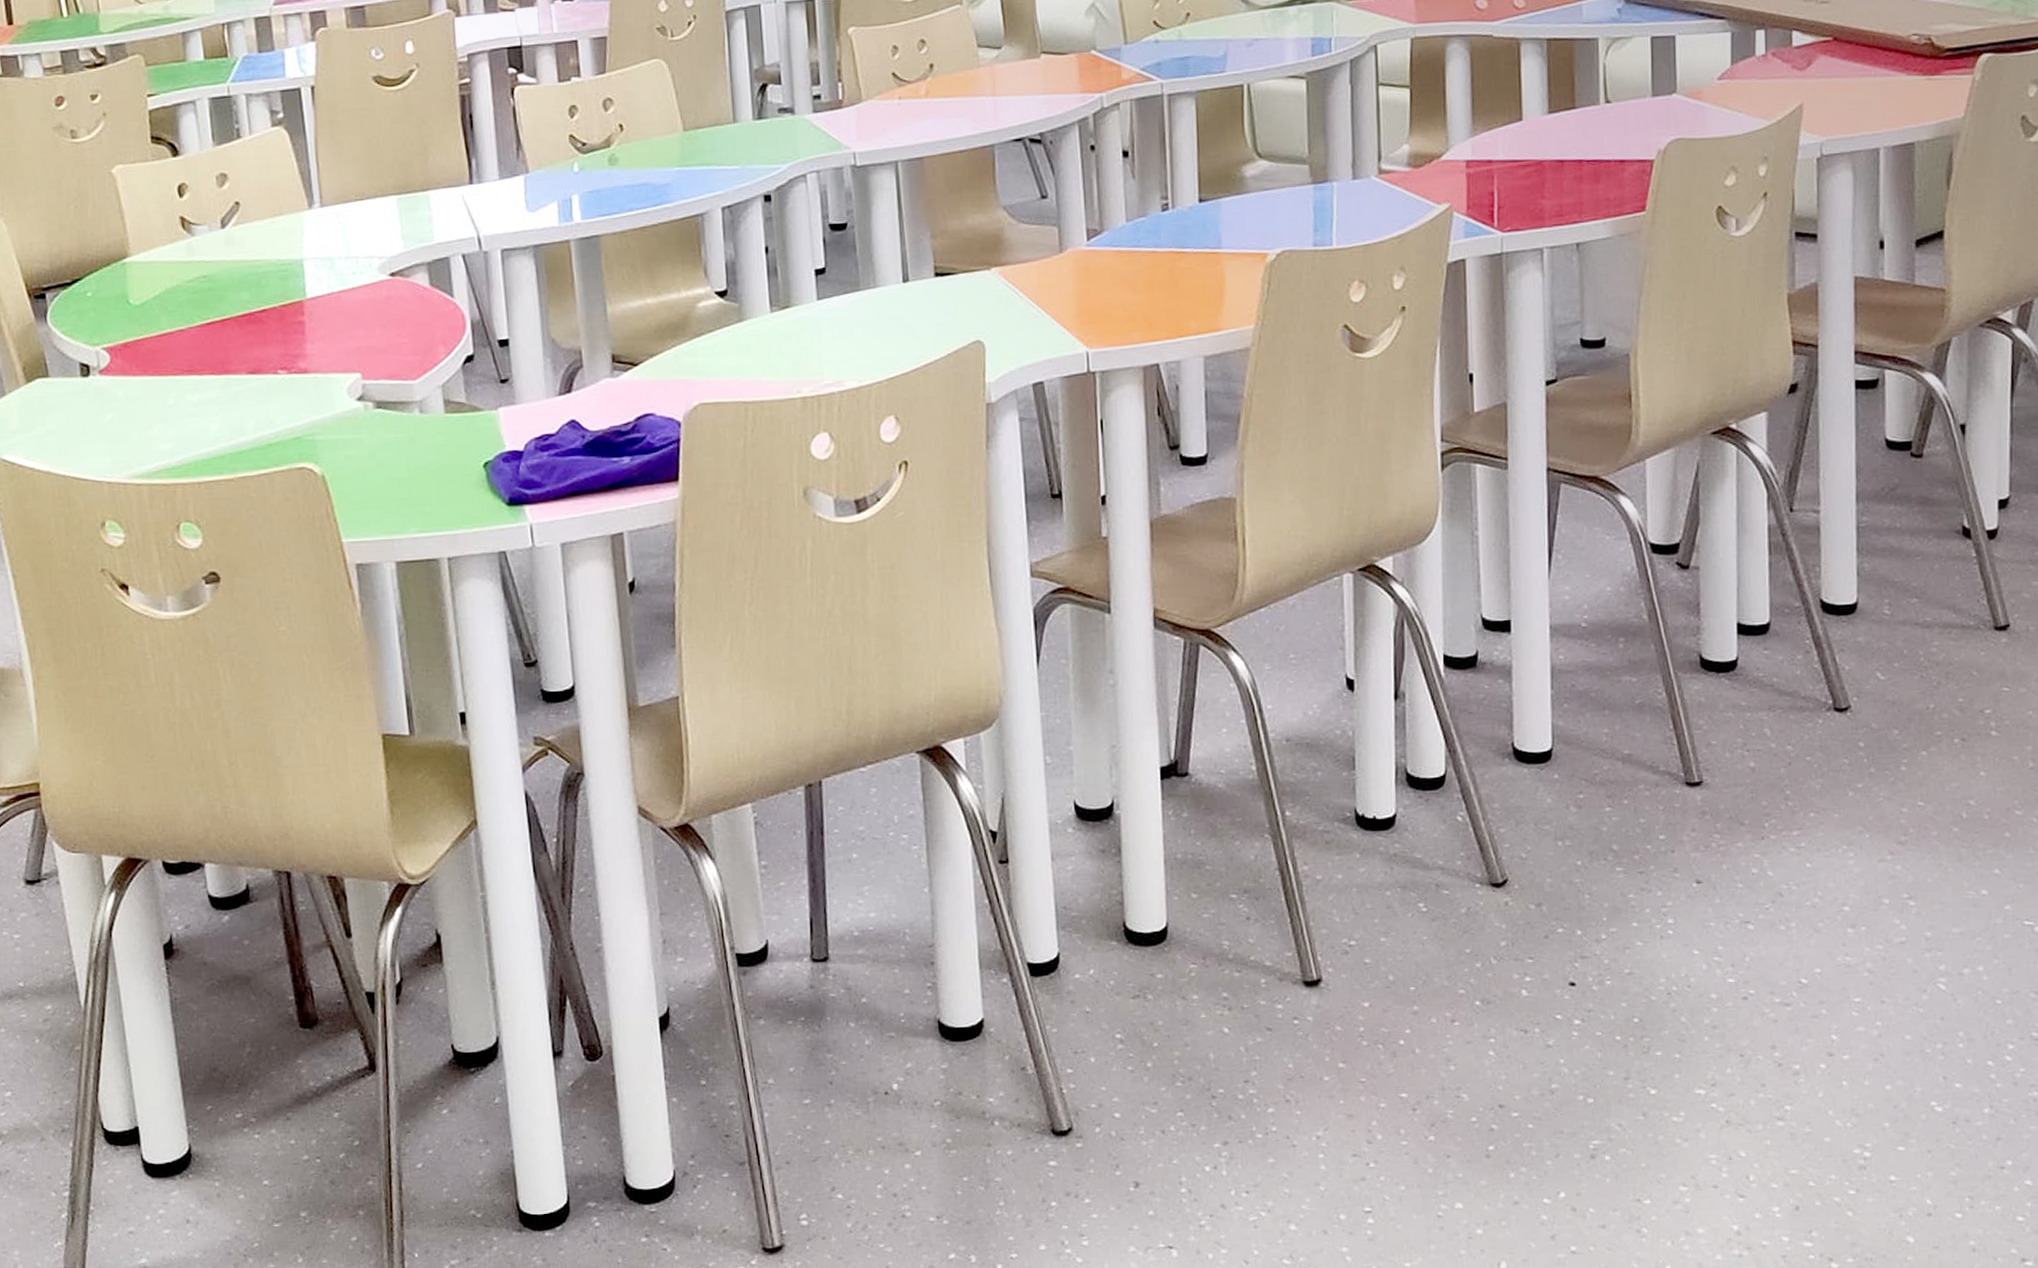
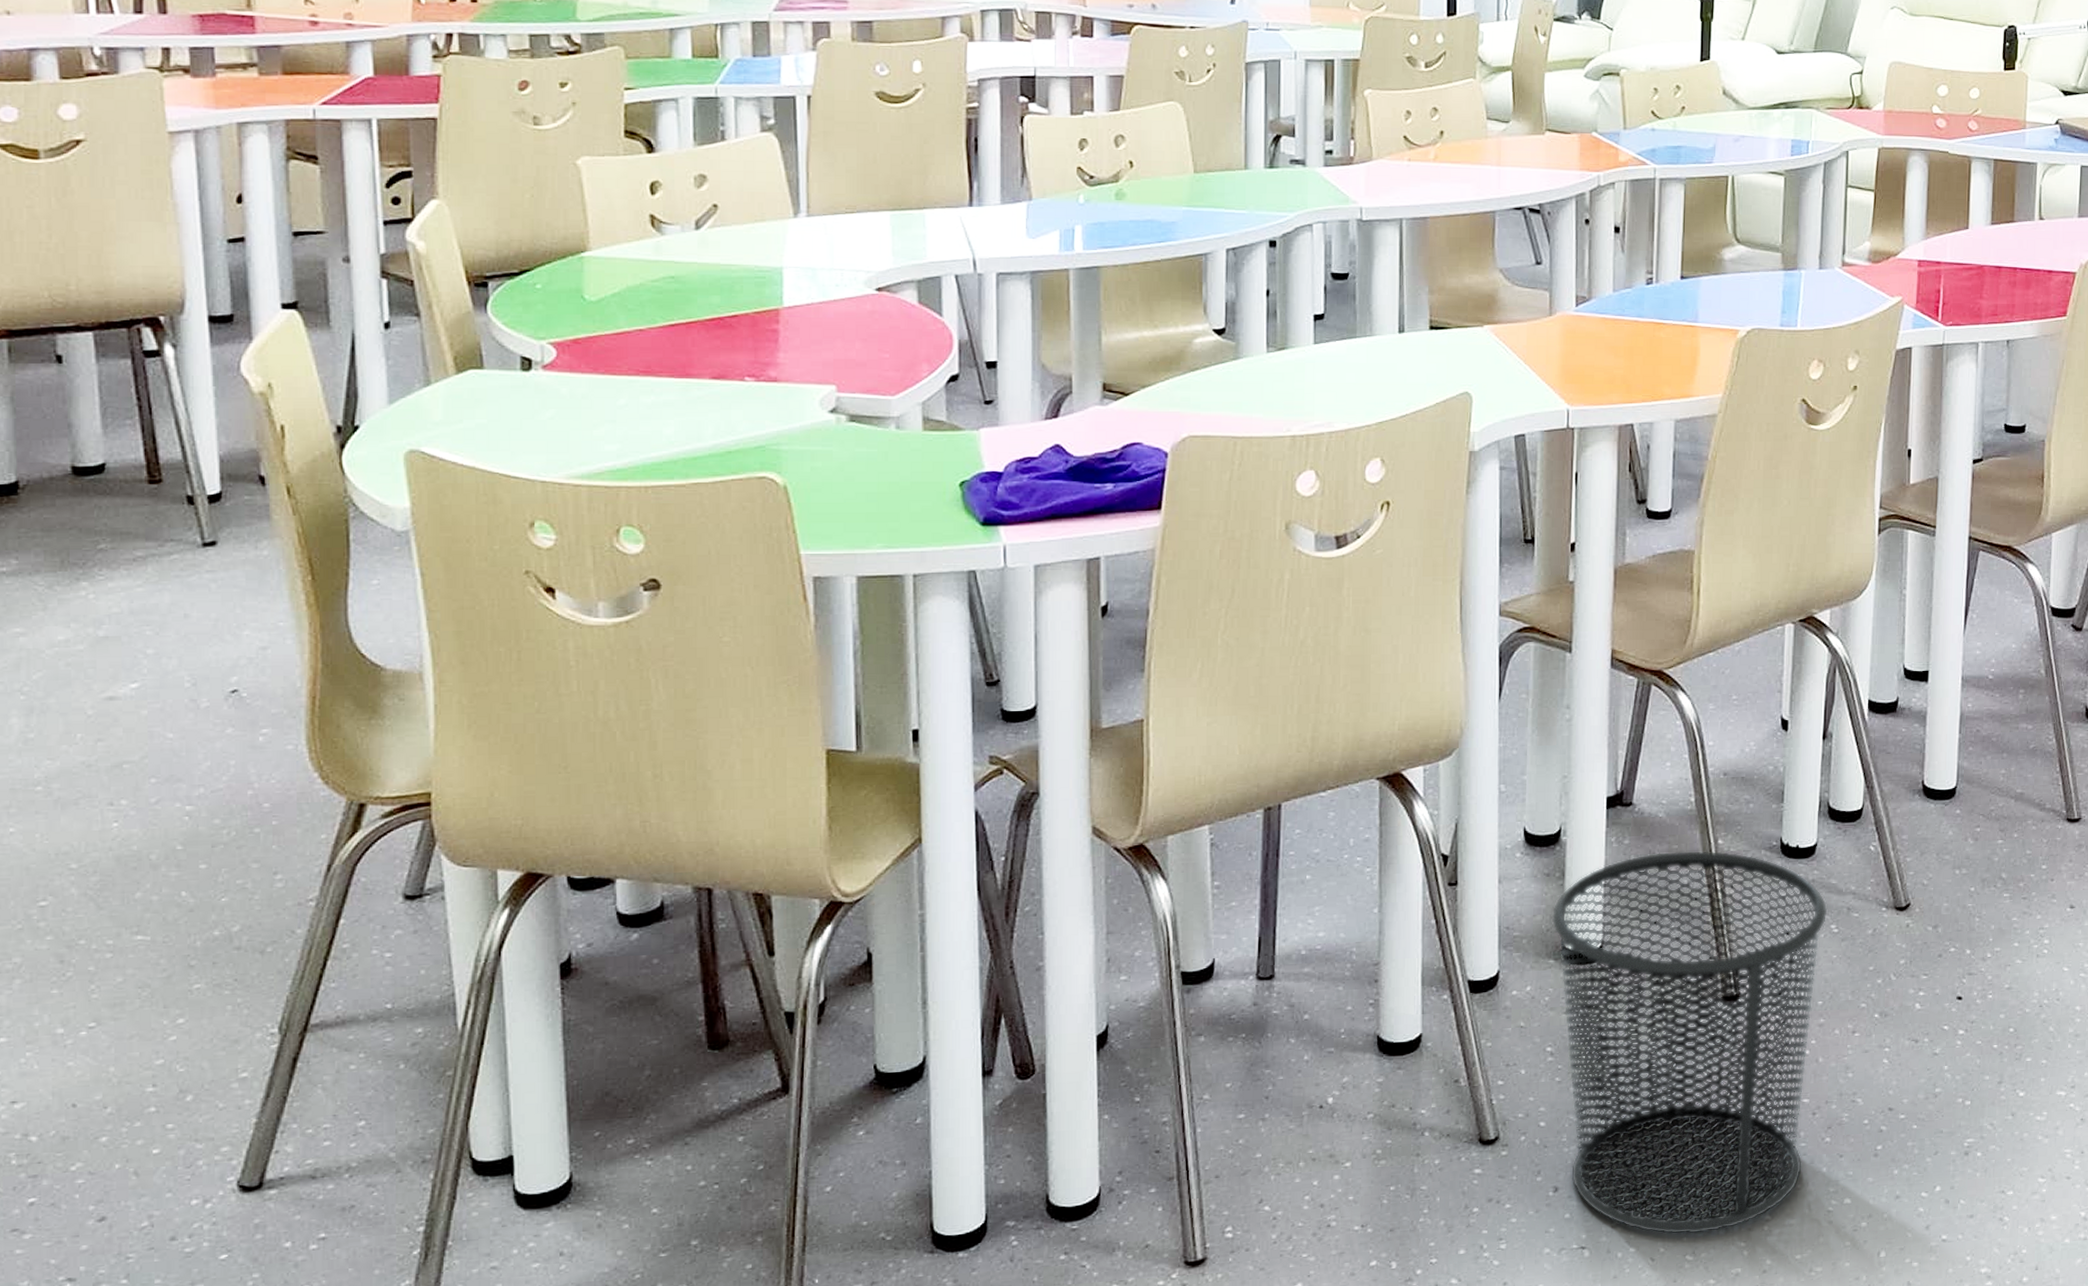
waste bin: none [1110,823,1414,1237] -> present [1551,850,1828,1235]

